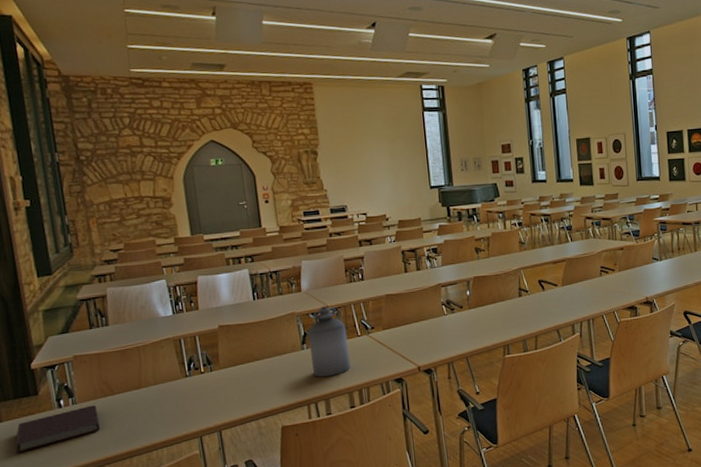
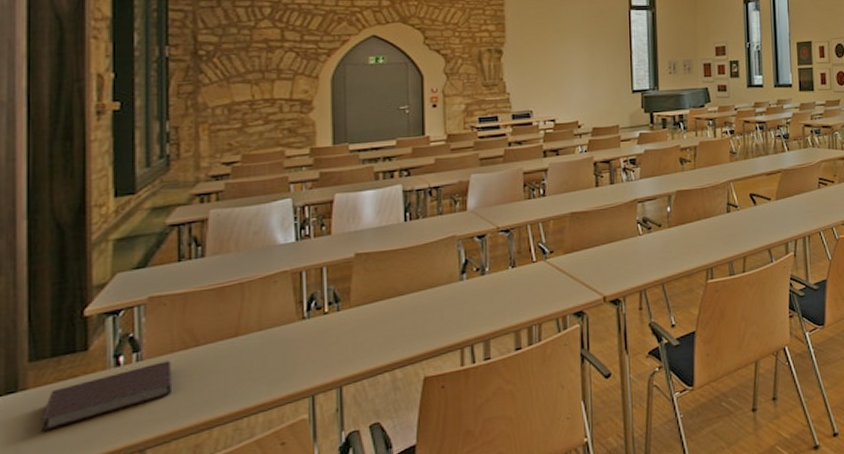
bottle: present [307,306,351,377] -> none [470,227,520,314]

